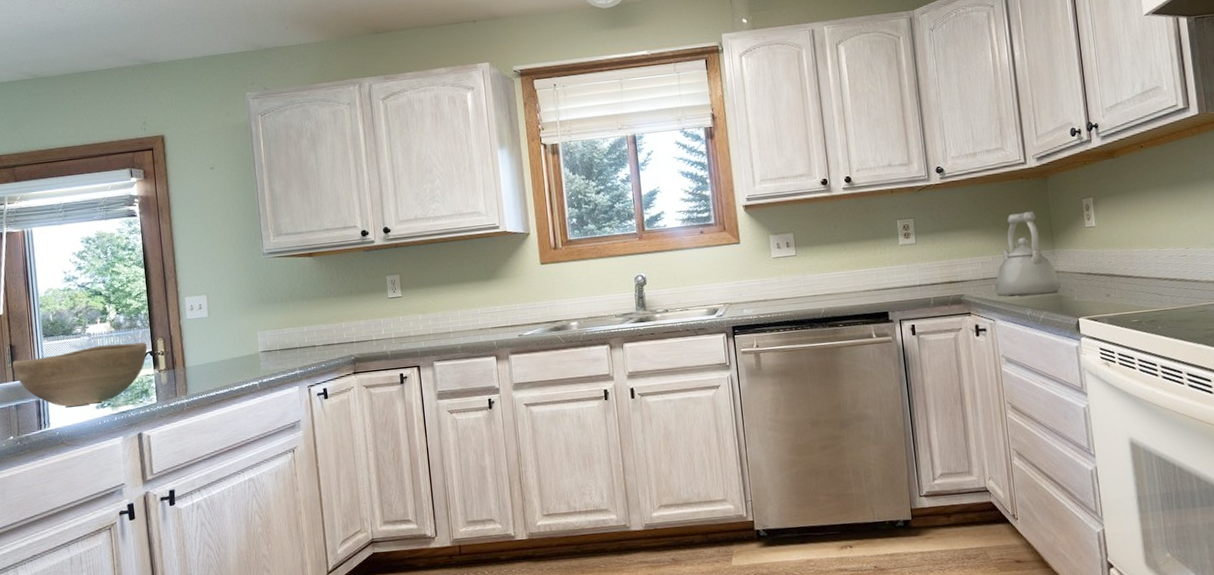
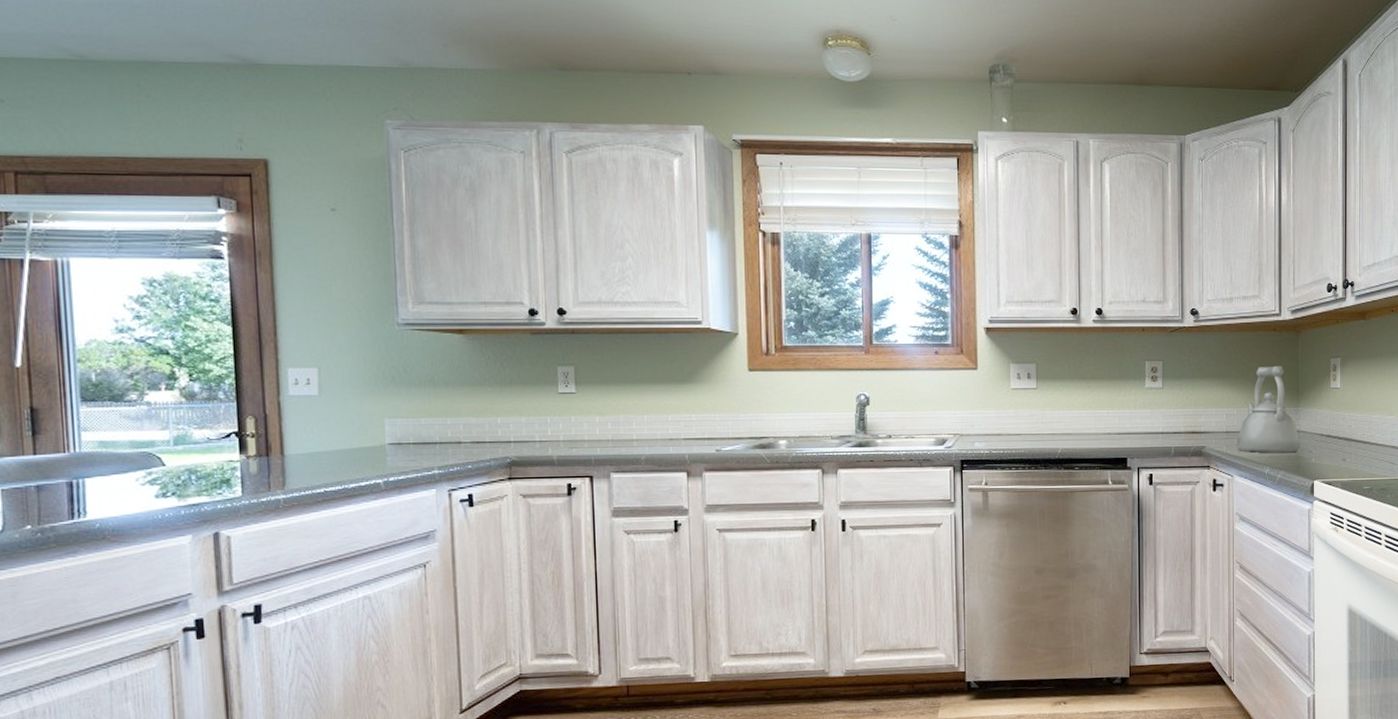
bowl: present [12,342,147,407] -> none [33,418,232,493]

